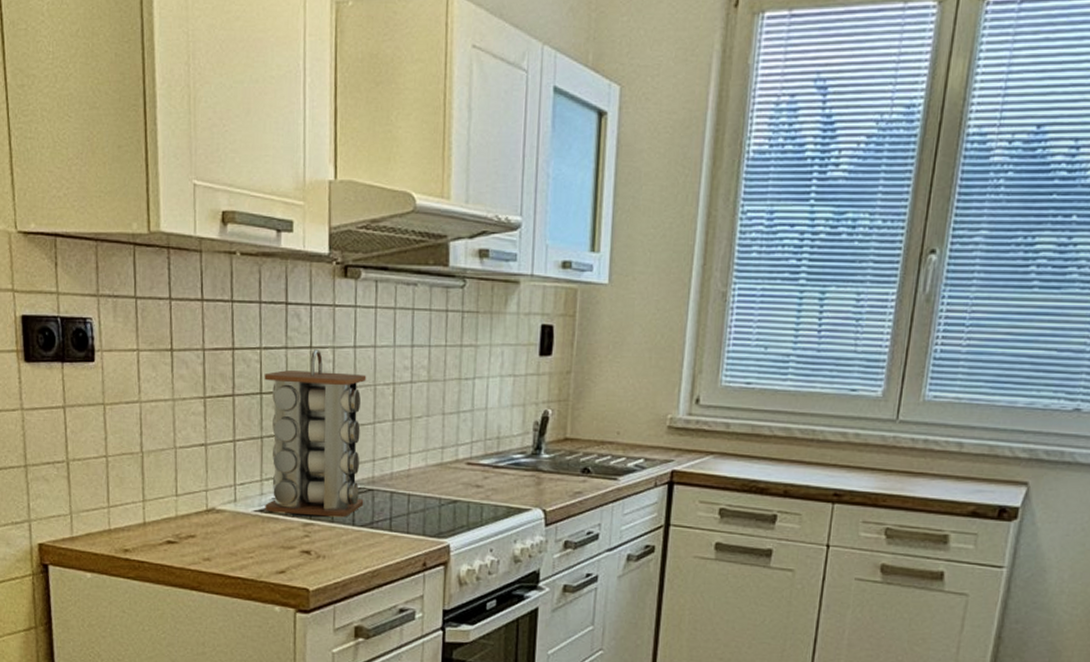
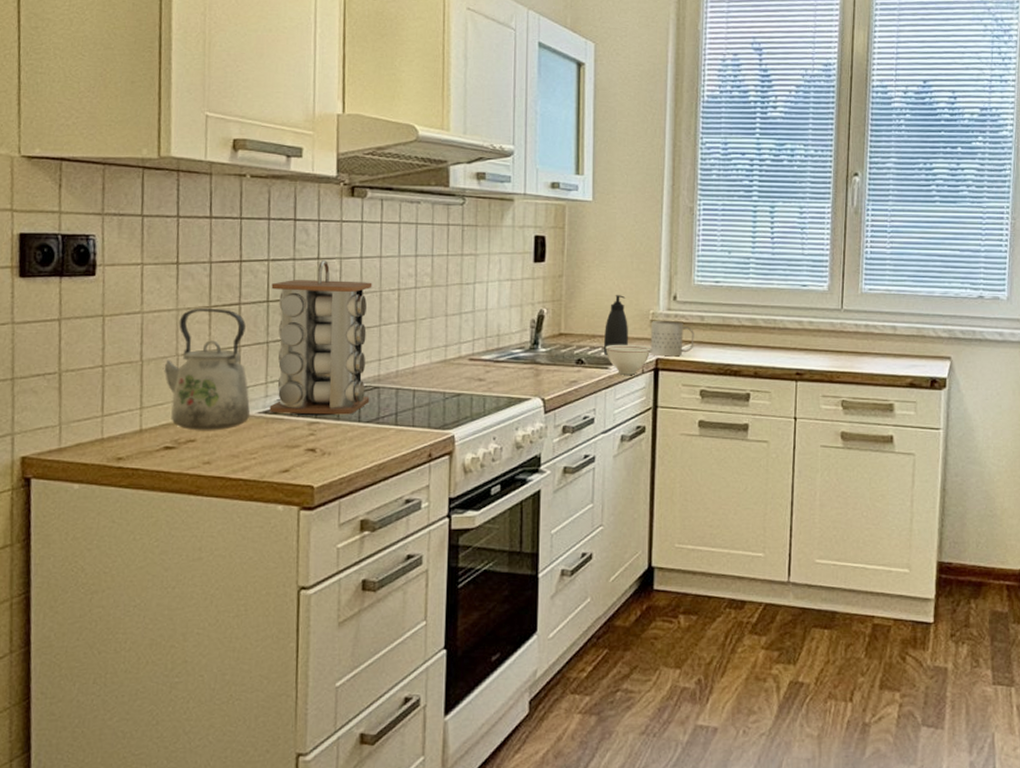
kettle: none [162,398,247,528] -> present [162,307,251,431]
soap dispenser: none [612,396,642,464] -> present [603,295,629,355]
bowl: none [615,452,667,488] -> present [605,344,651,375]
mug: none [665,427,717,469] -> present [650,321,694,357]

